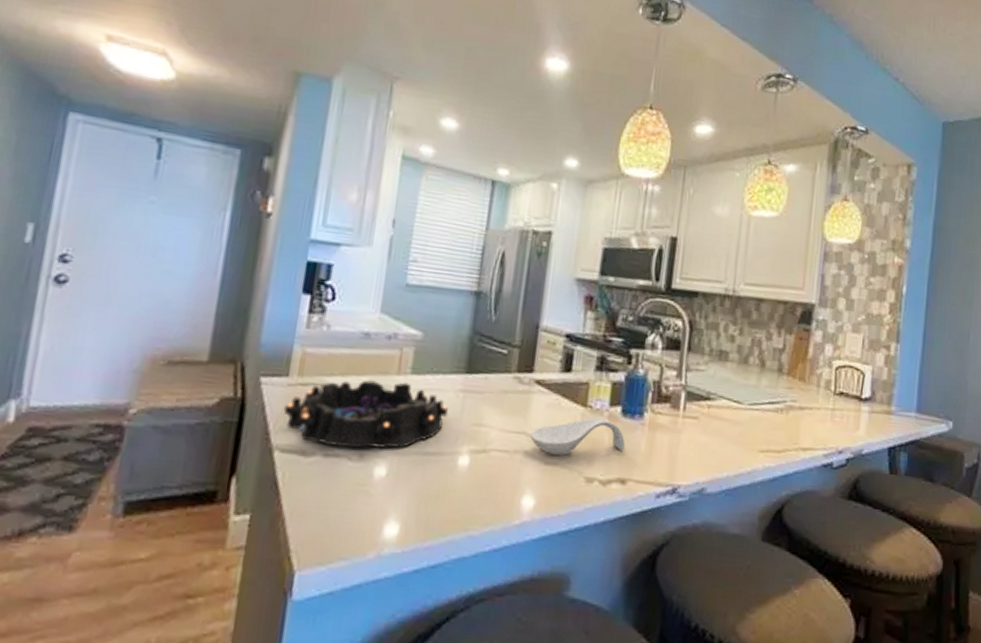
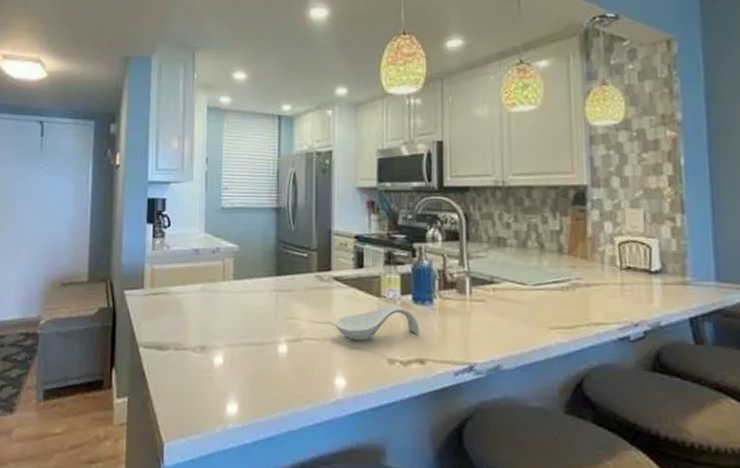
decorative bowl: present [283,380,448,449] -> none [143,286,265,343]

